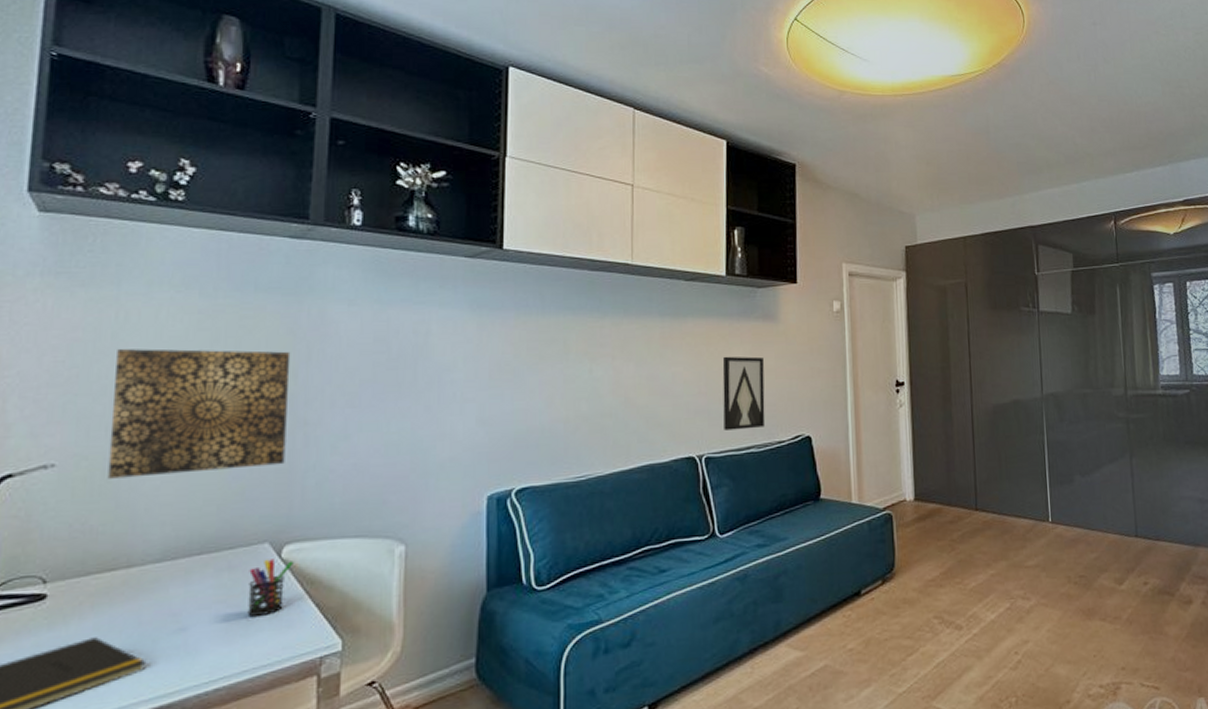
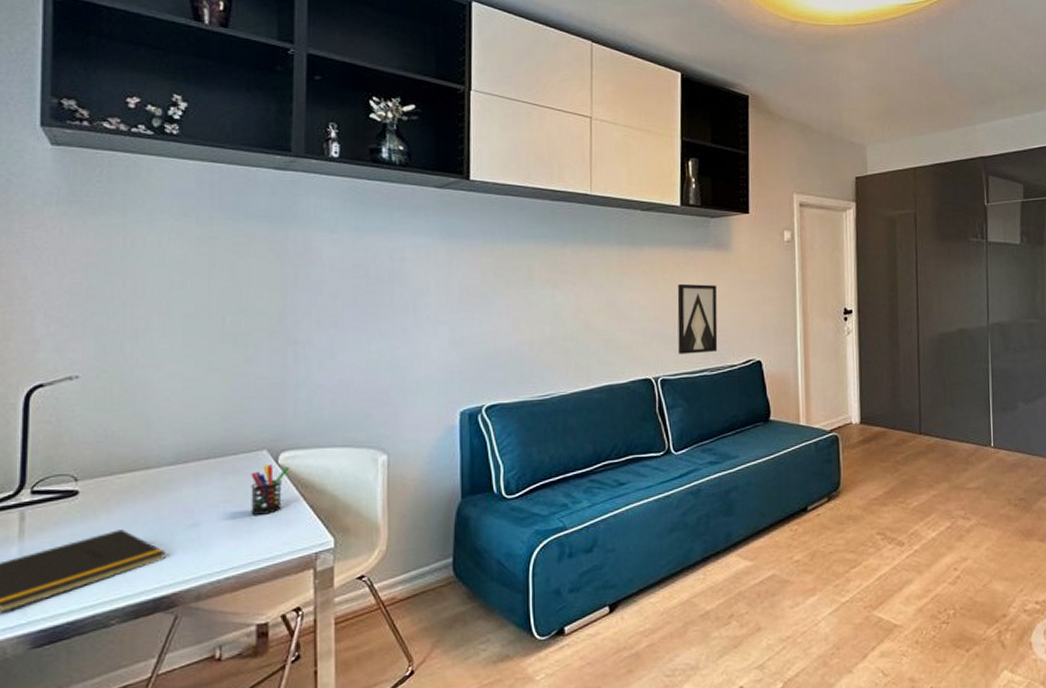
wall art: present [107,349,291,479] -> none [124,272,279,390]

